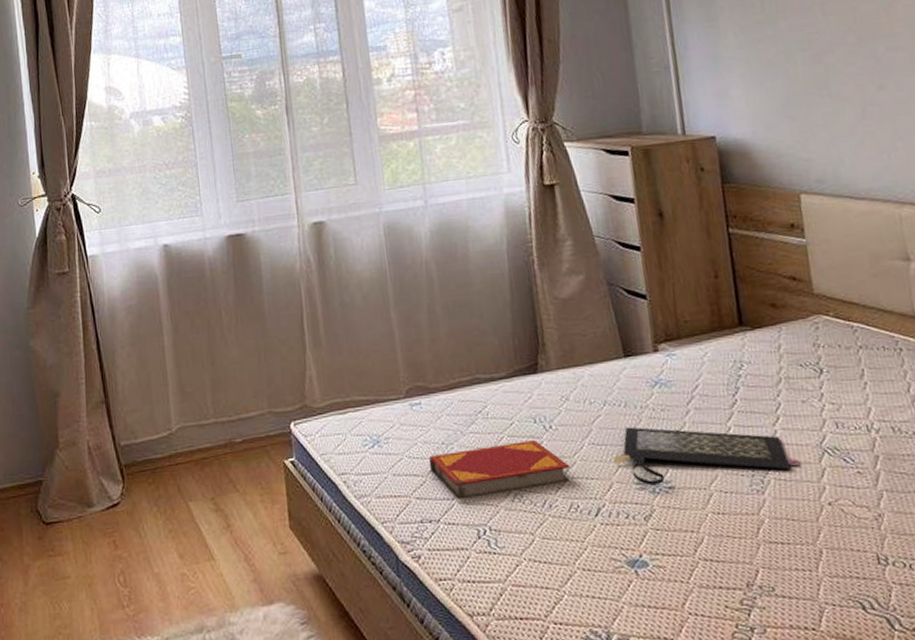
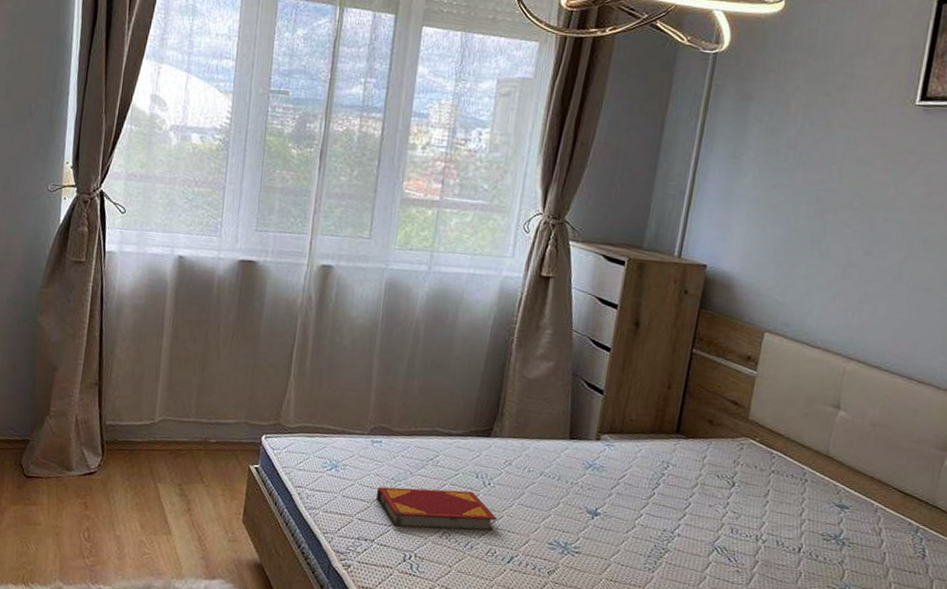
clutch bag: present [613,427,800,486] -> none [535,497,692,558]

